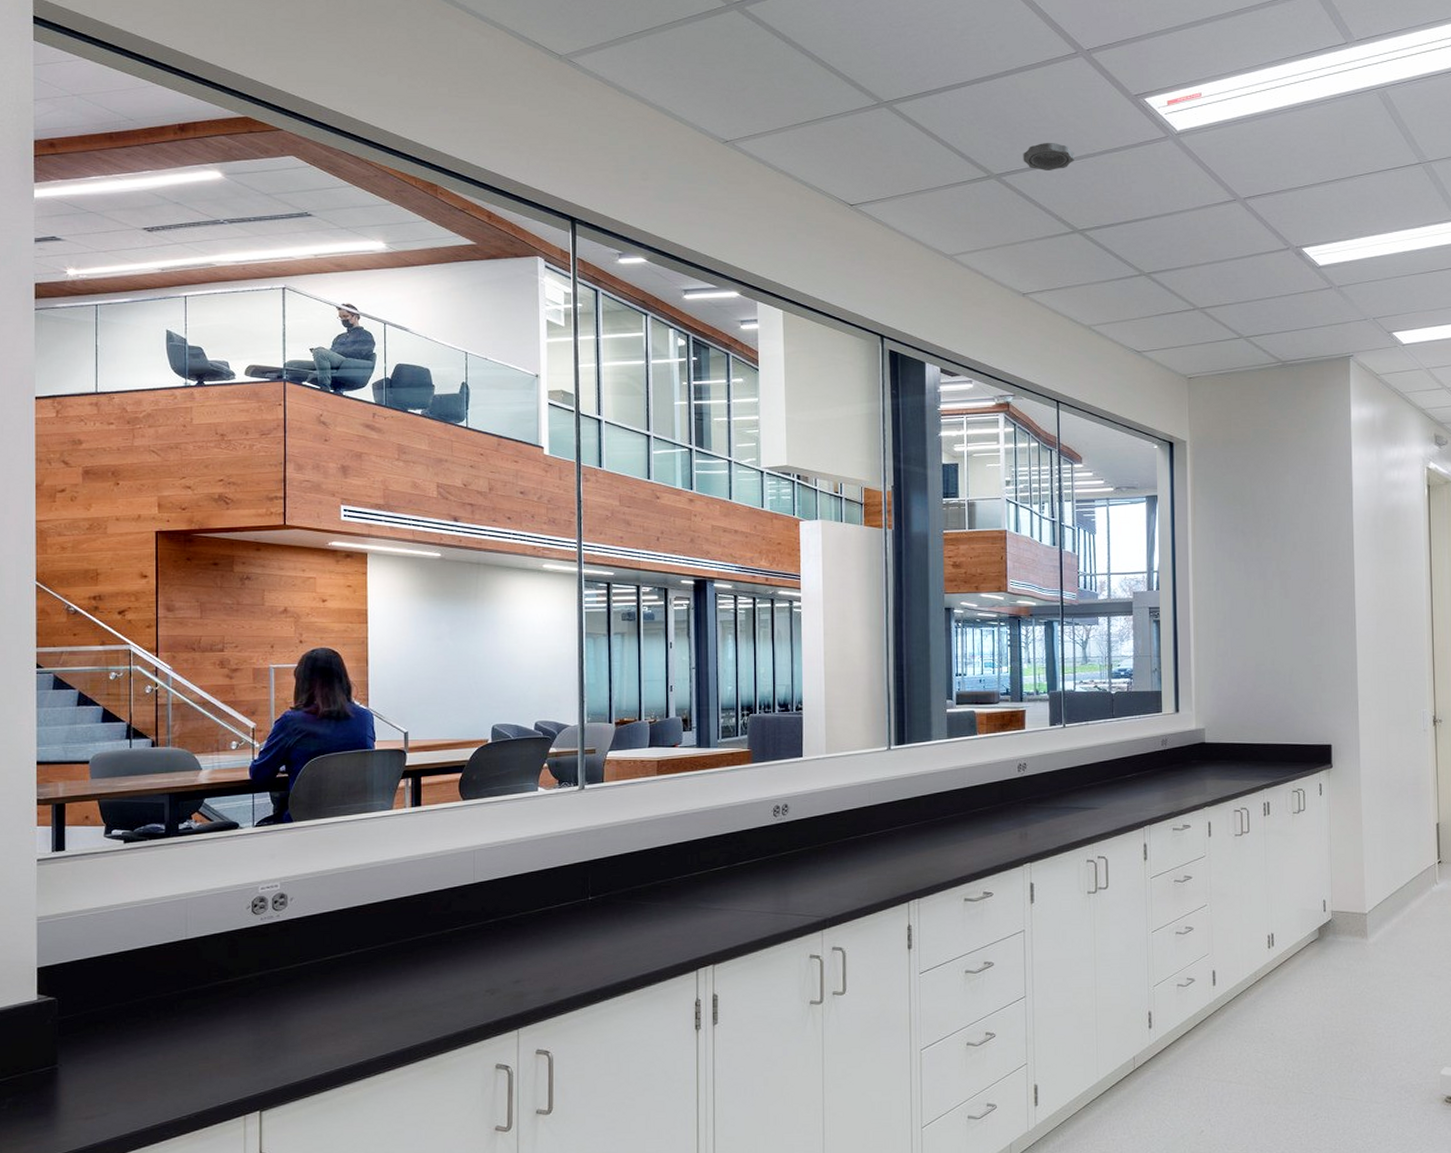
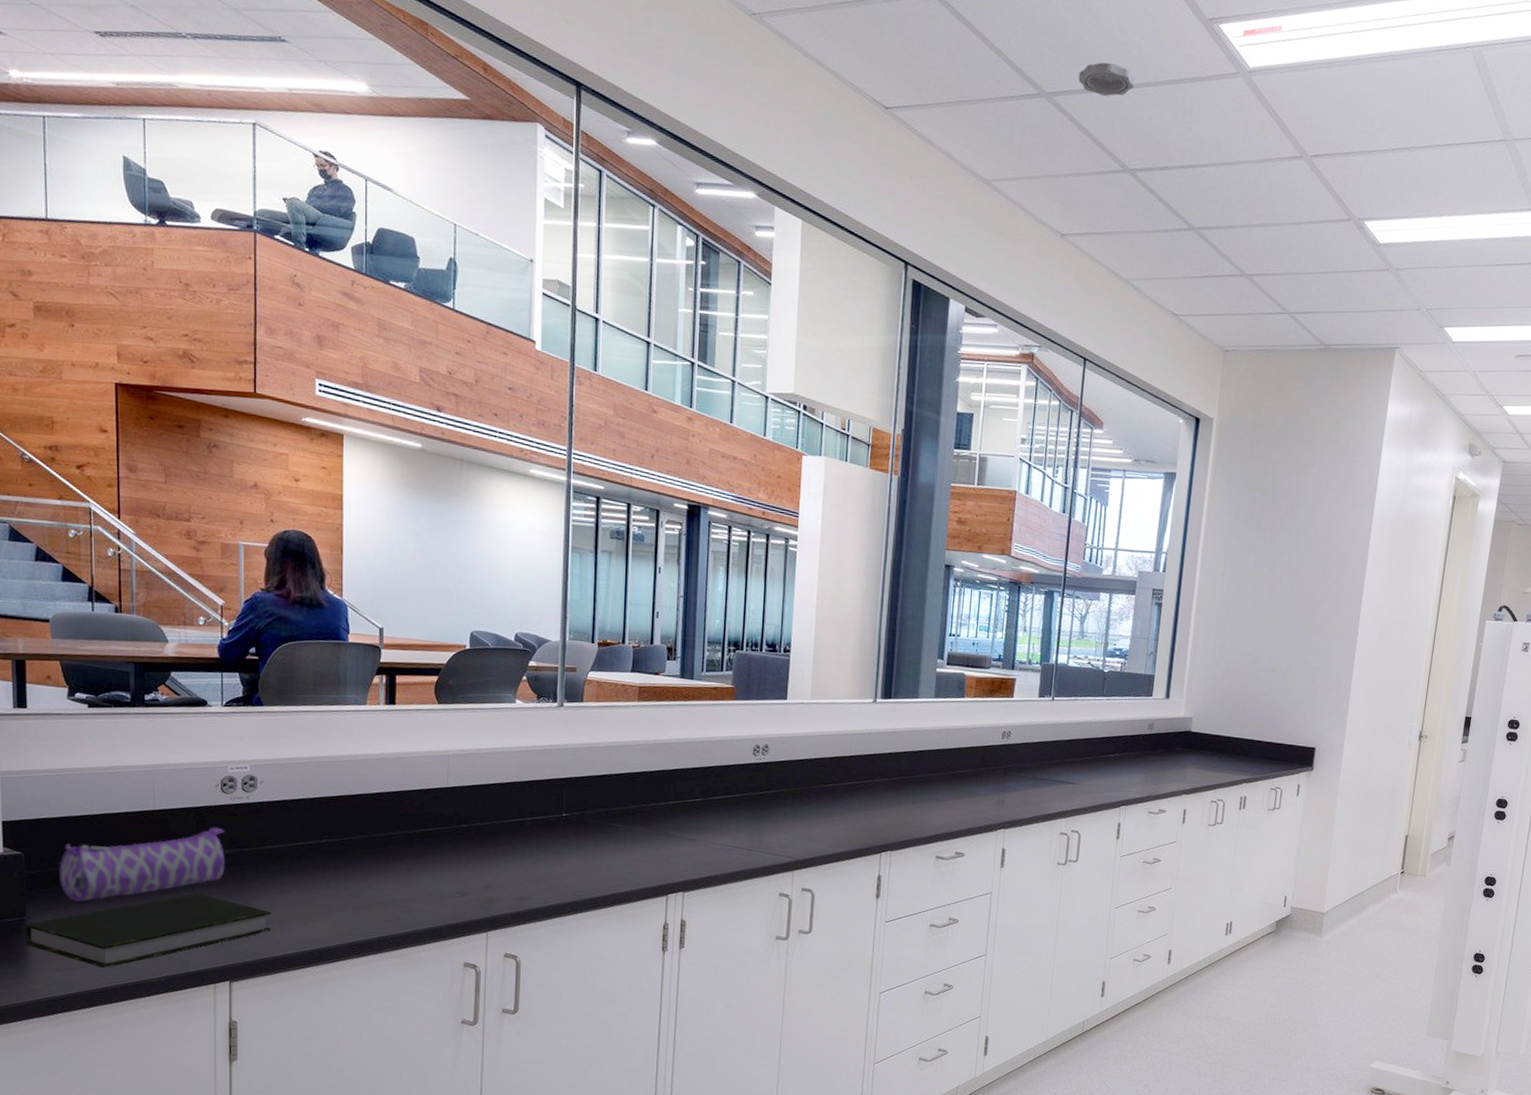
book: none [55,1020,301,1111] -> present [24,893,271,968]
pencil case: none [92,950,257,1044] -> present [59,827,226,902]

